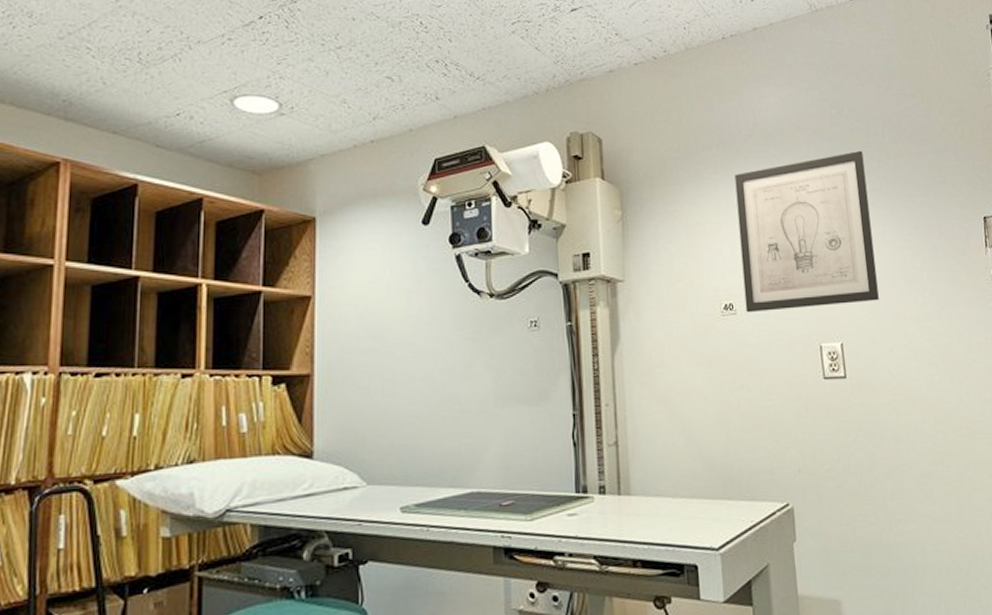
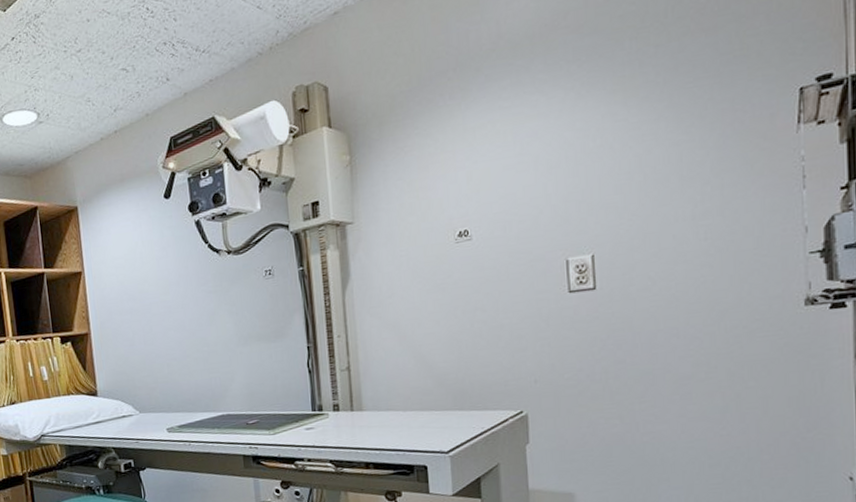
wall art: present [734,150,879,313] -> none [473,38,643,237]

